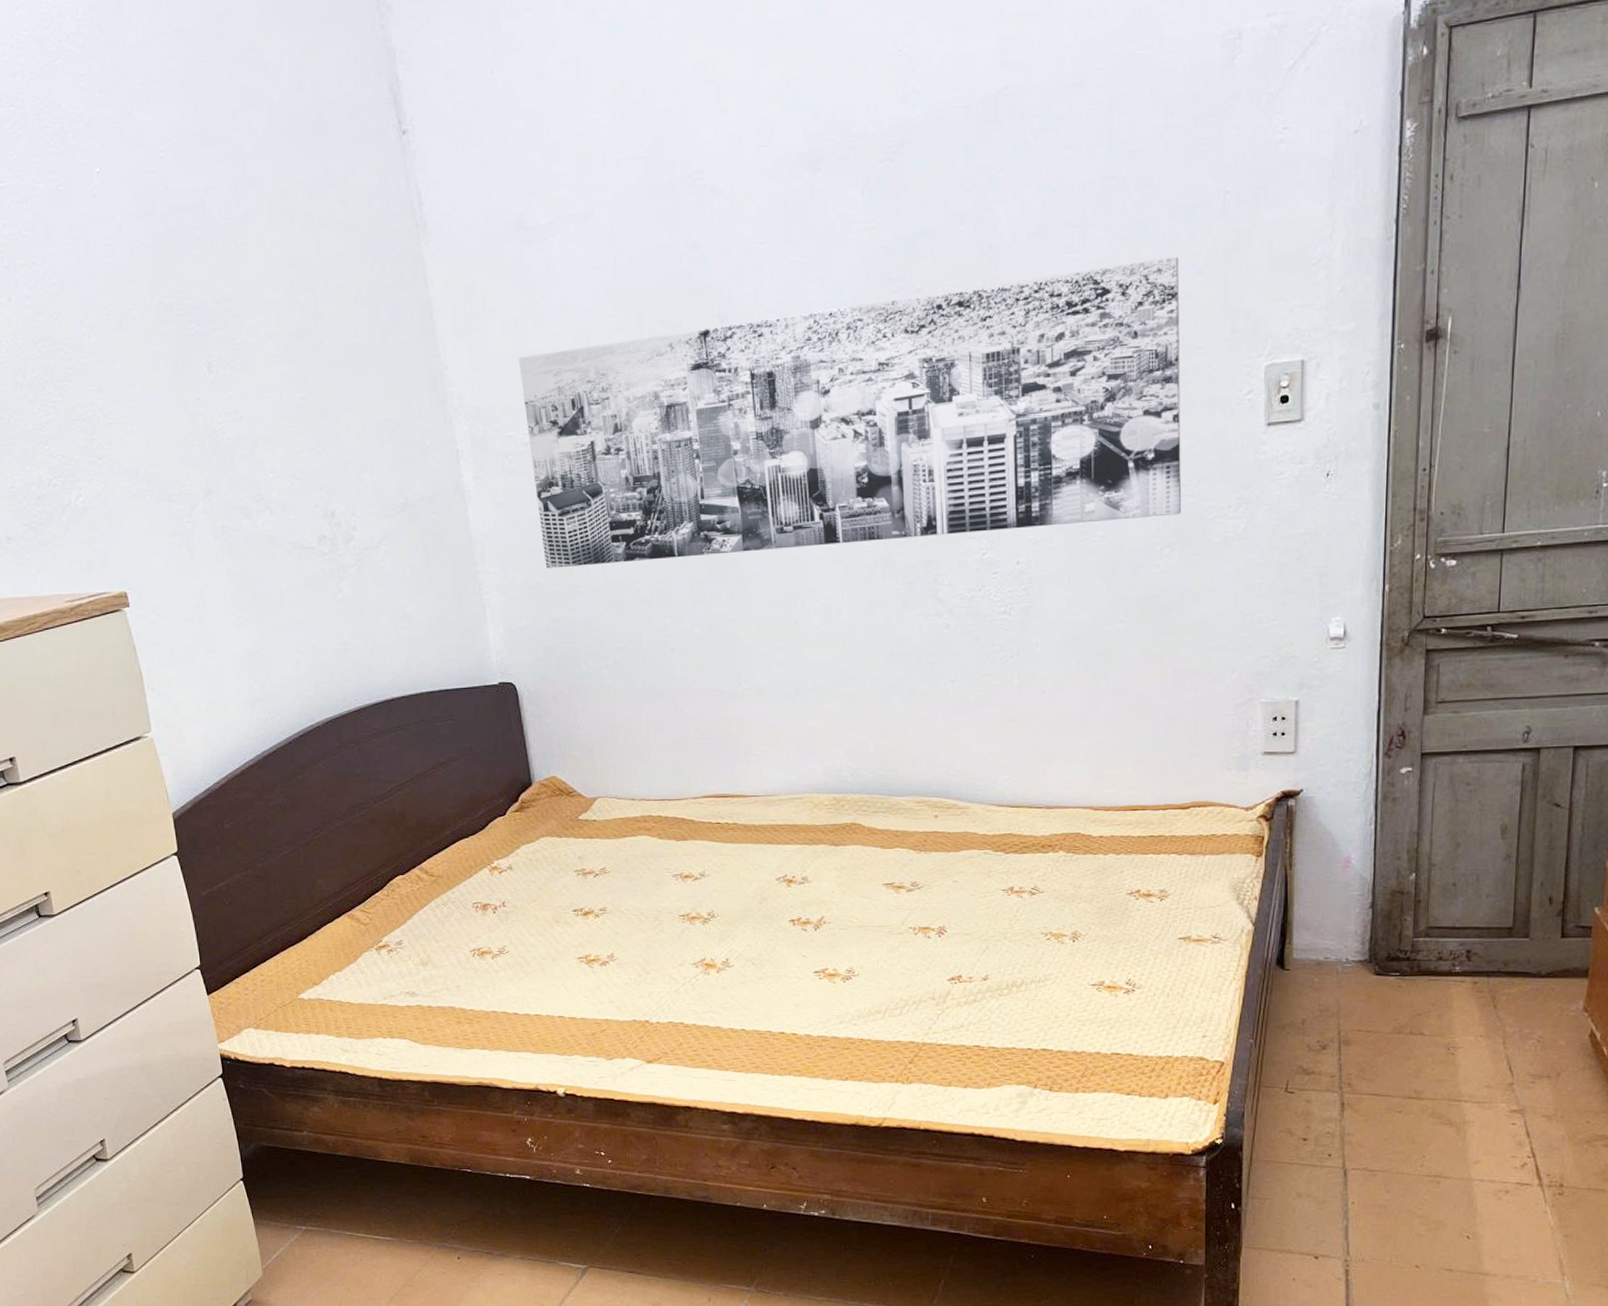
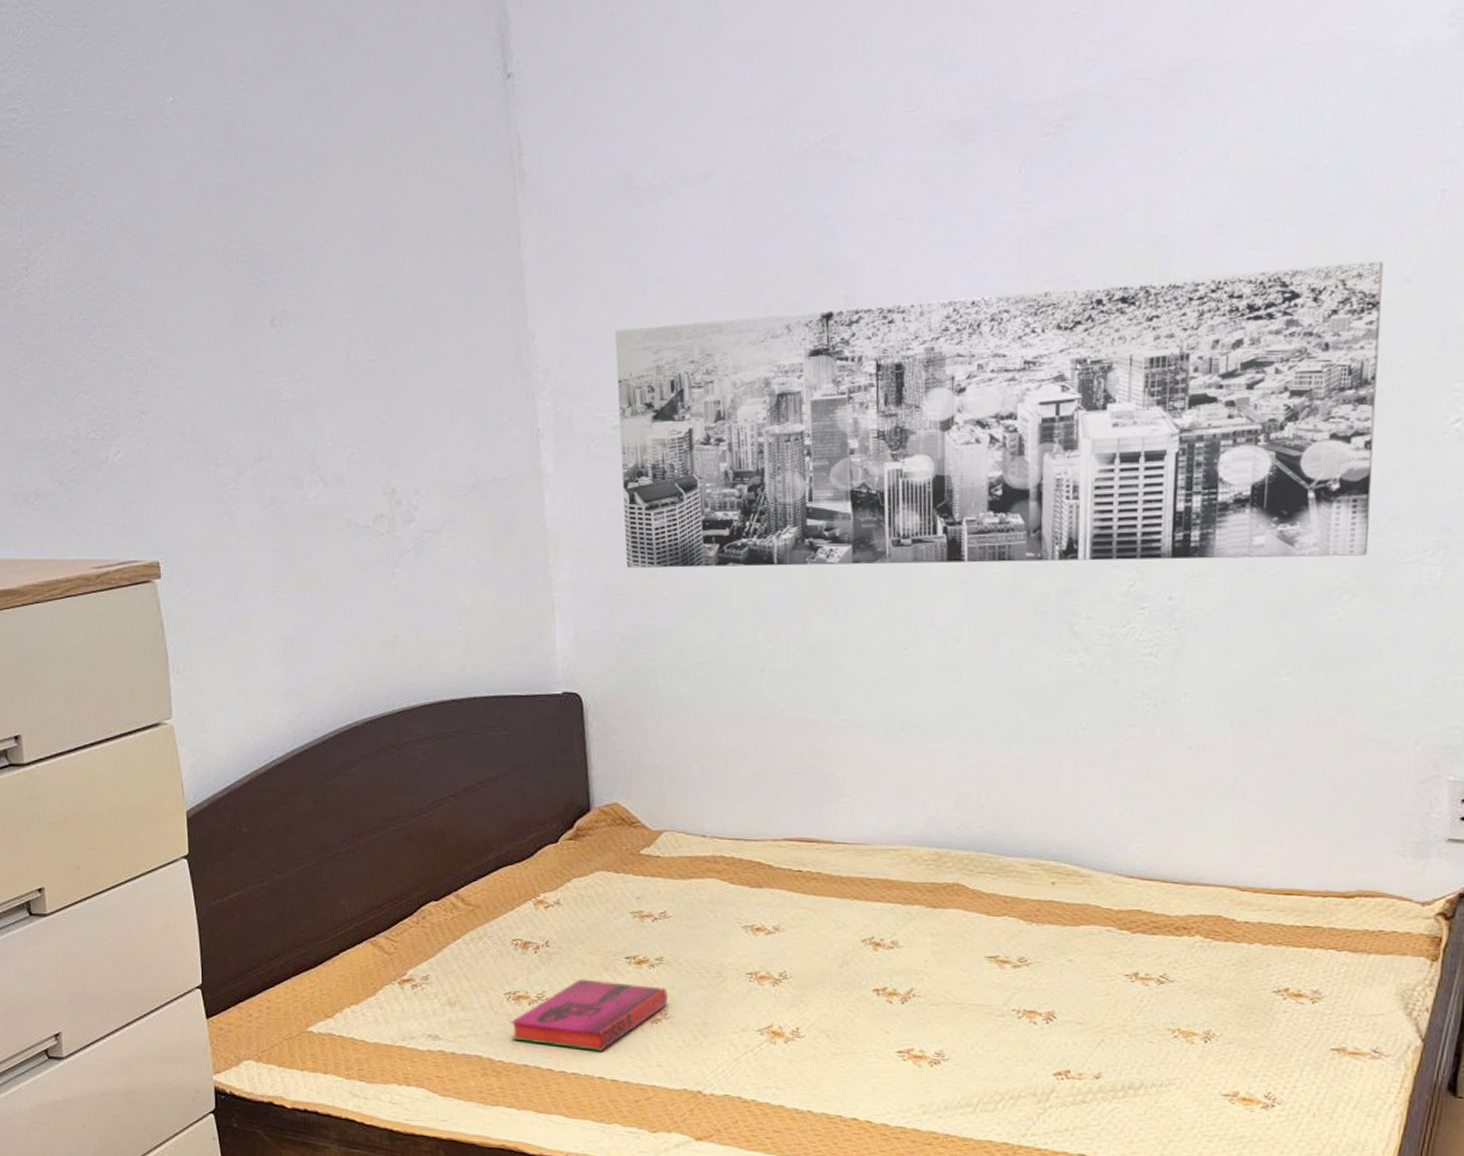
hardback book: none [477,932,613,995] -> present [510,978,668,1053]

